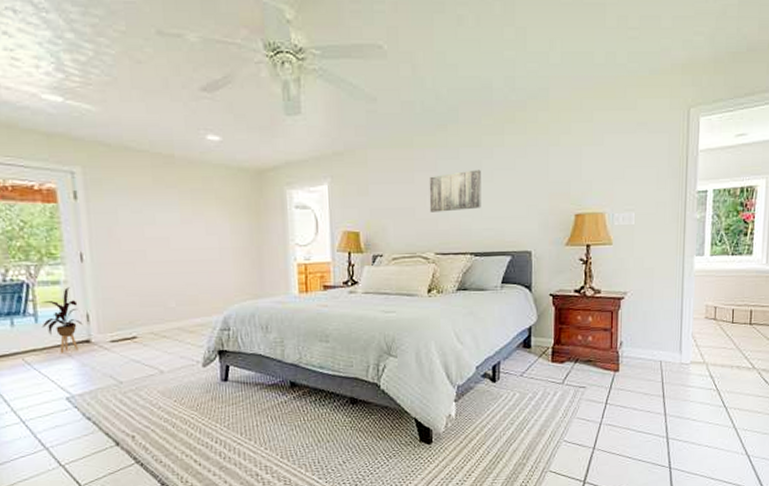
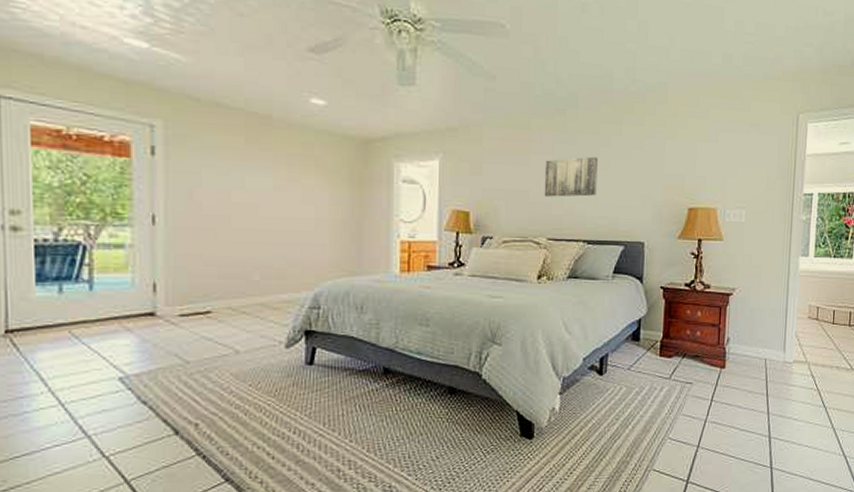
house plant: present [41,287,83,353] -> none [97,252,148,326]

